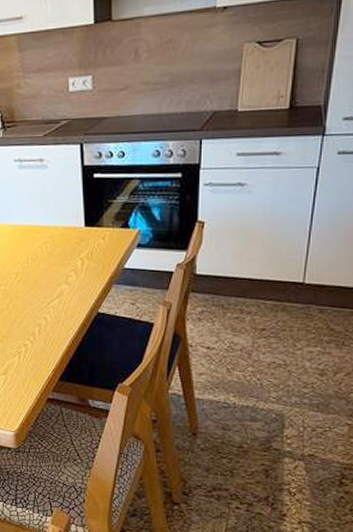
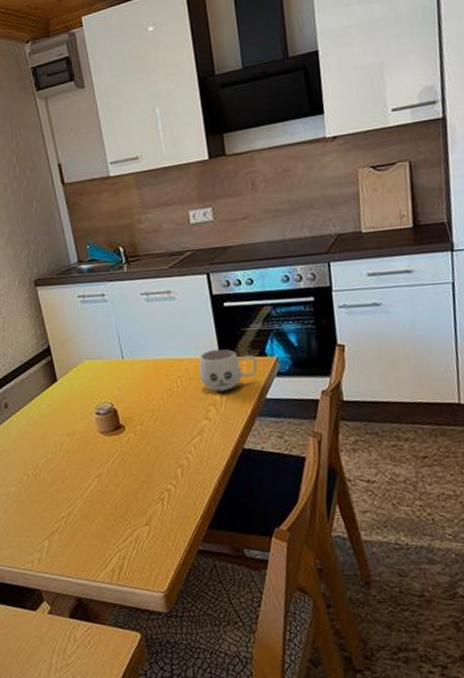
mug: none [63,218,120,259] -> present [198,348,258,392]

